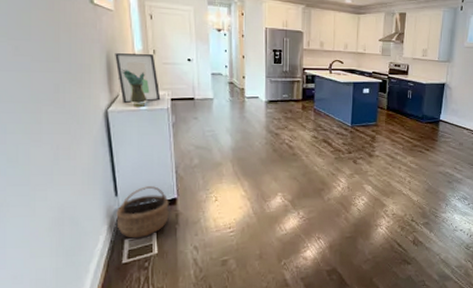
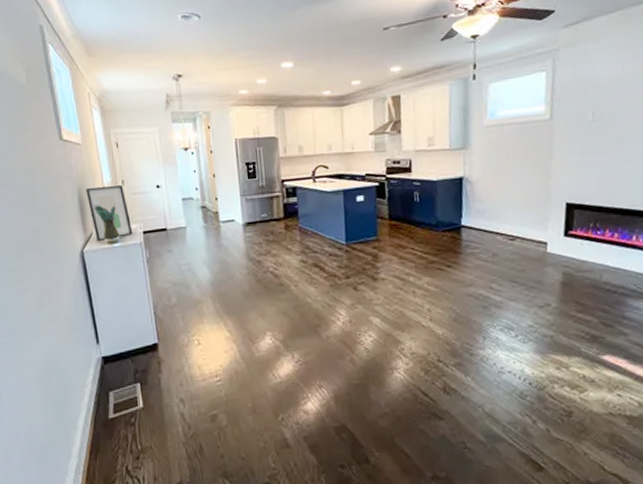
wicker basket: present [116,186,170,238] -> none [99,331,152,390]

